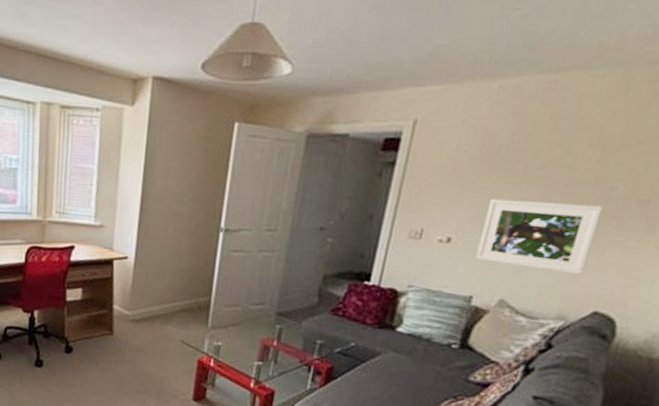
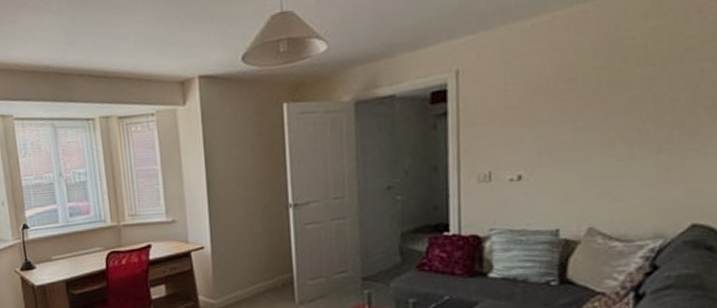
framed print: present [476,198,603,275] -> none [551,118,670,193]

